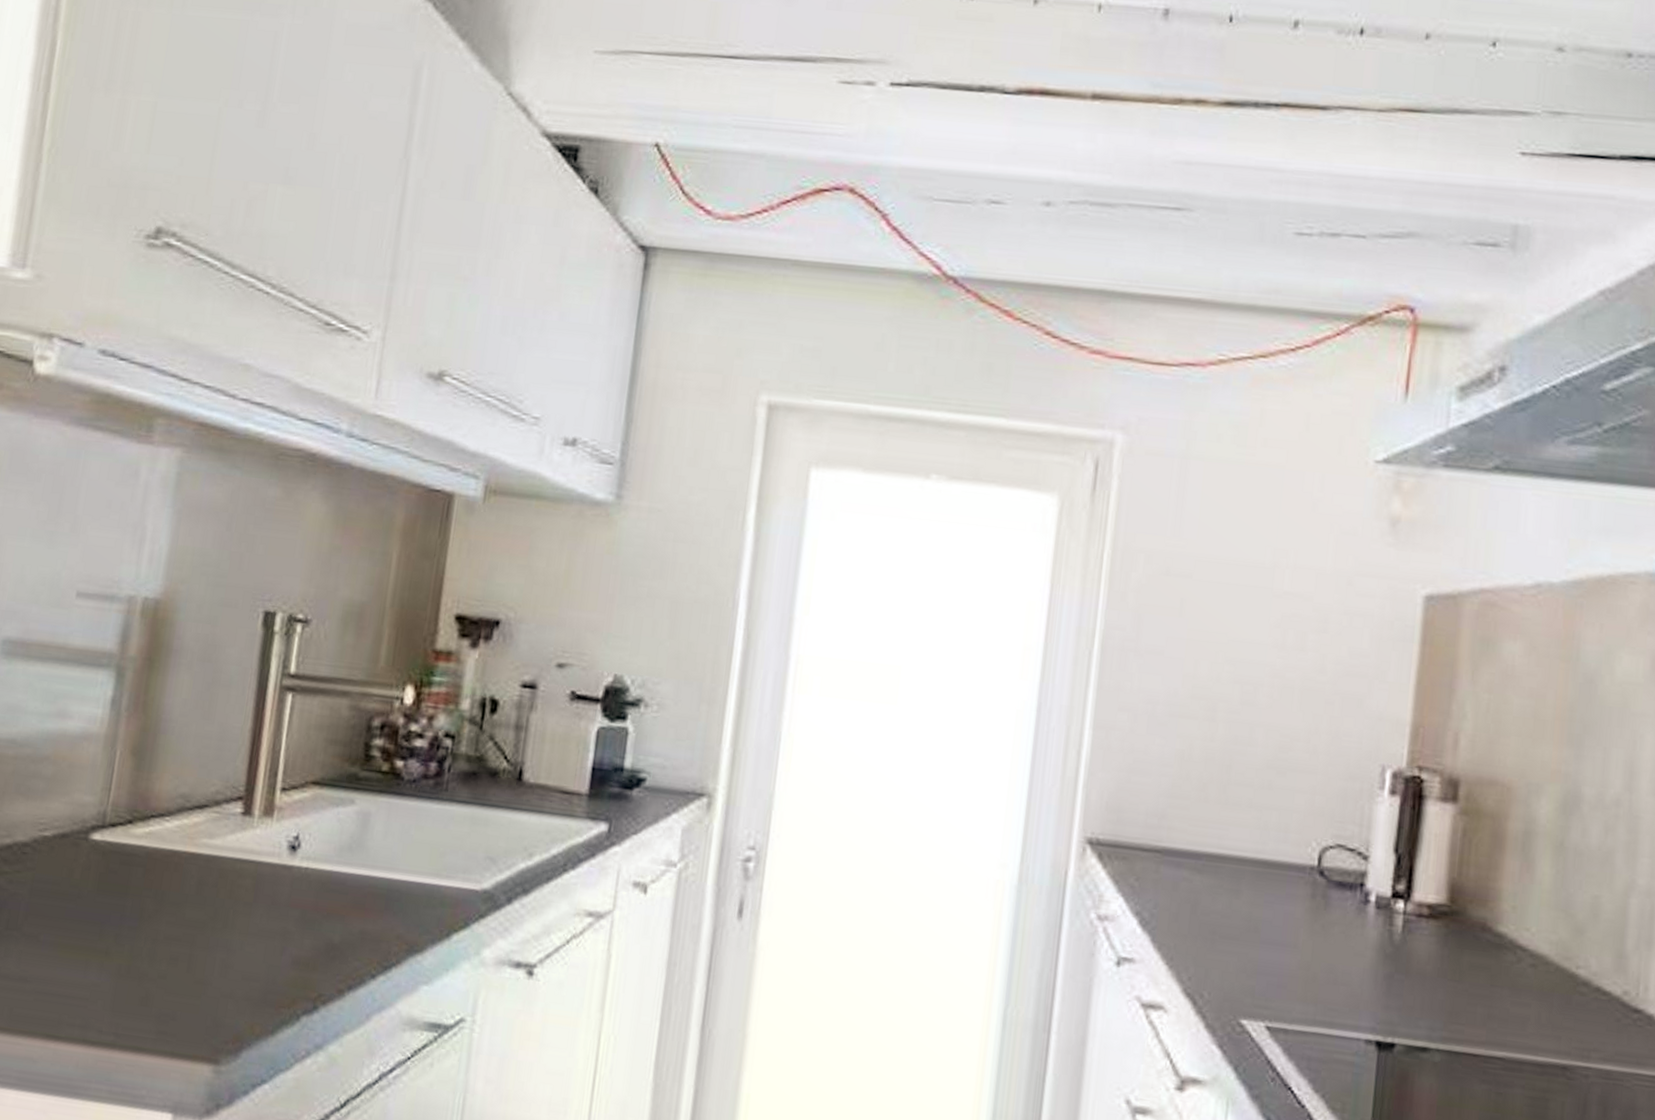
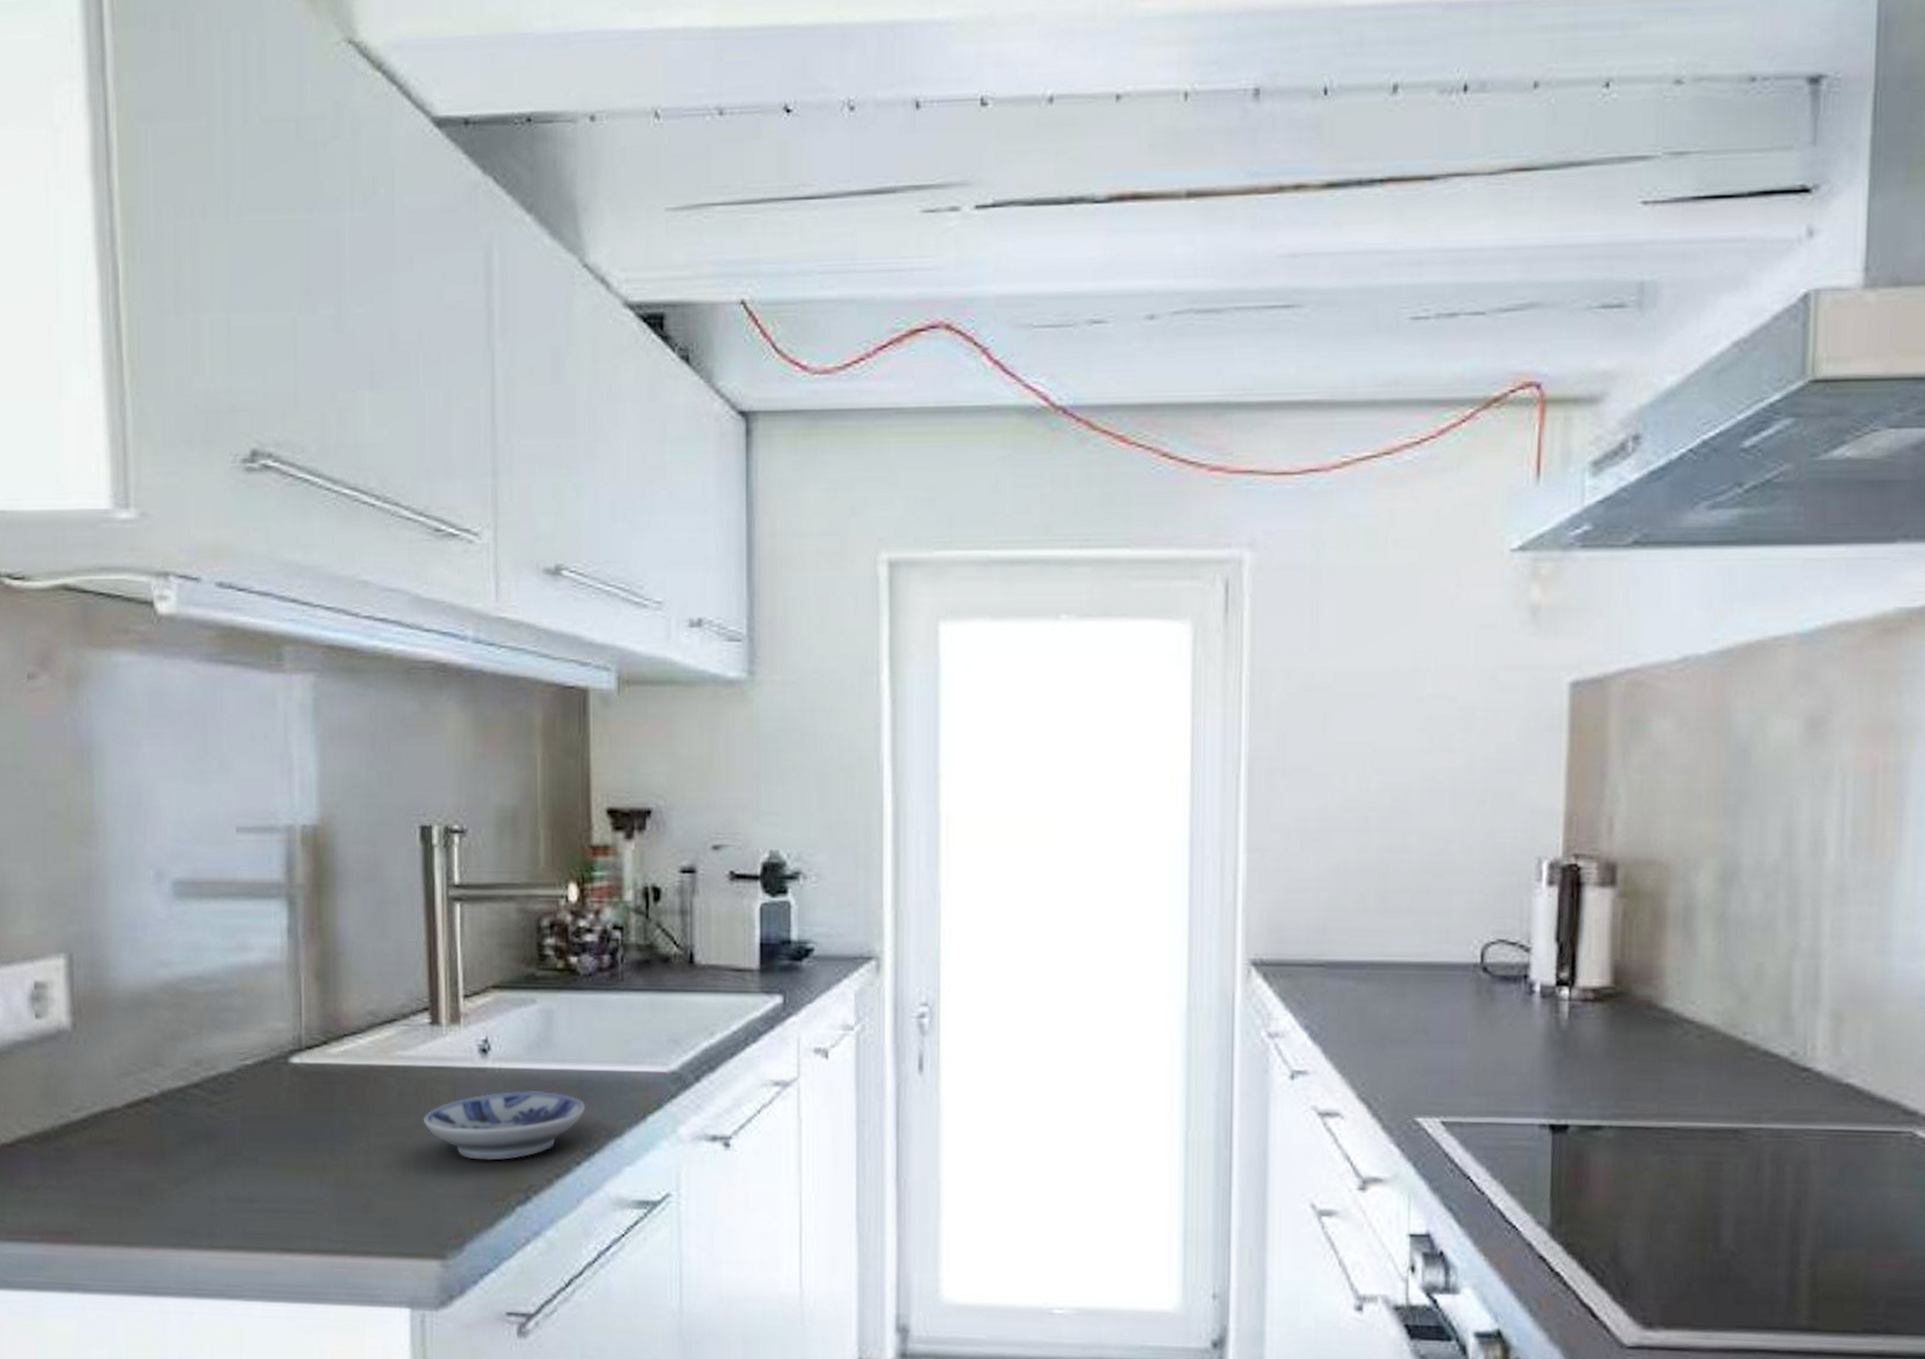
bowl: none [219,893,389,965] -> present [424,1091,585,1160]

